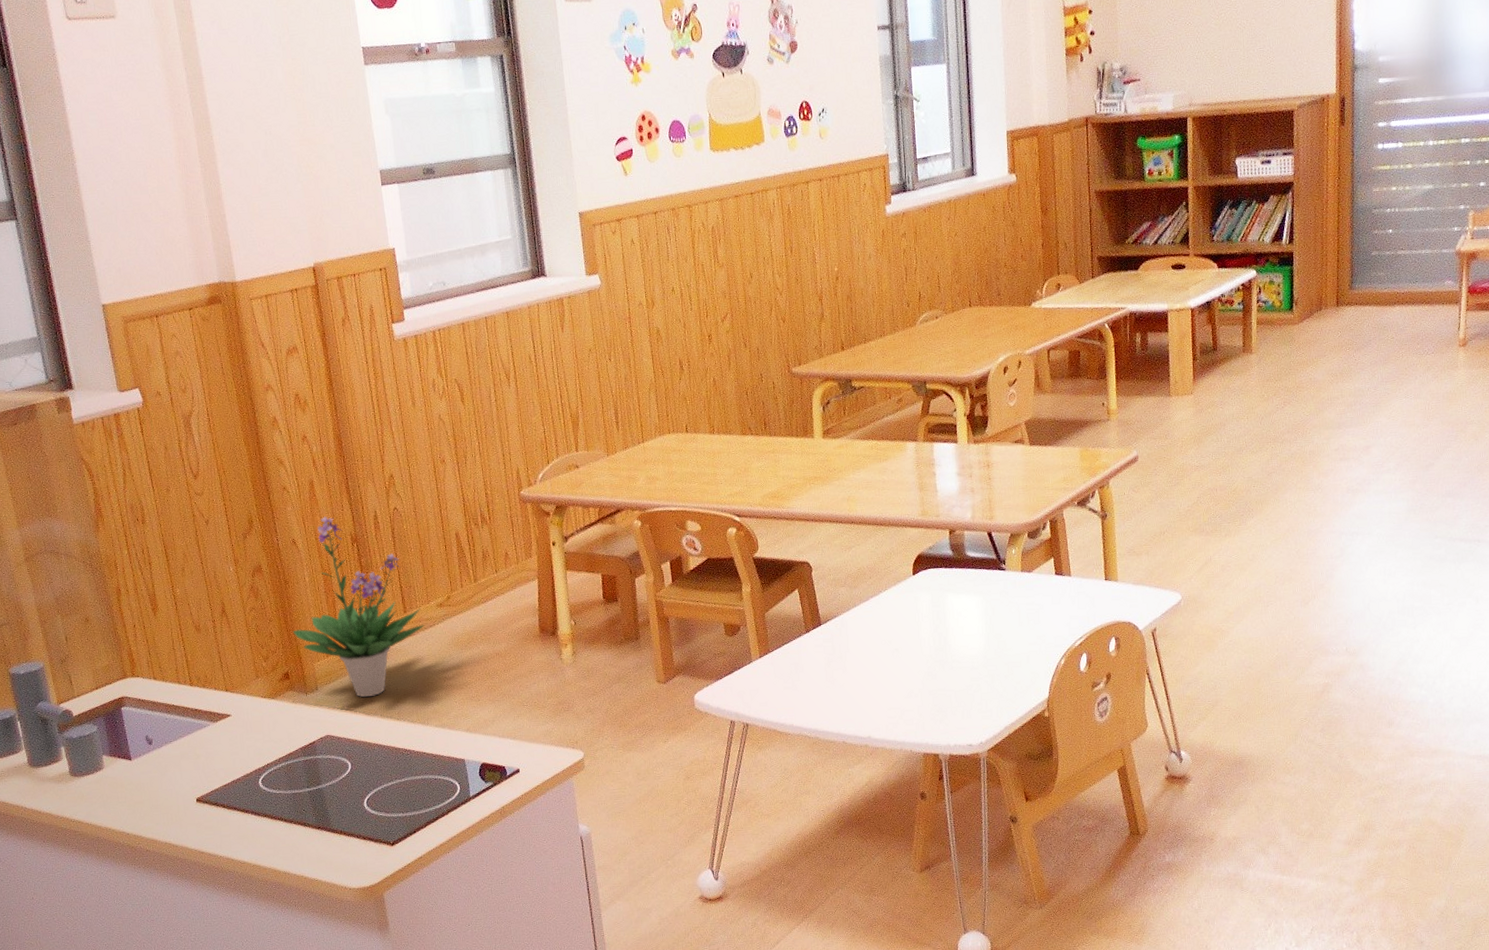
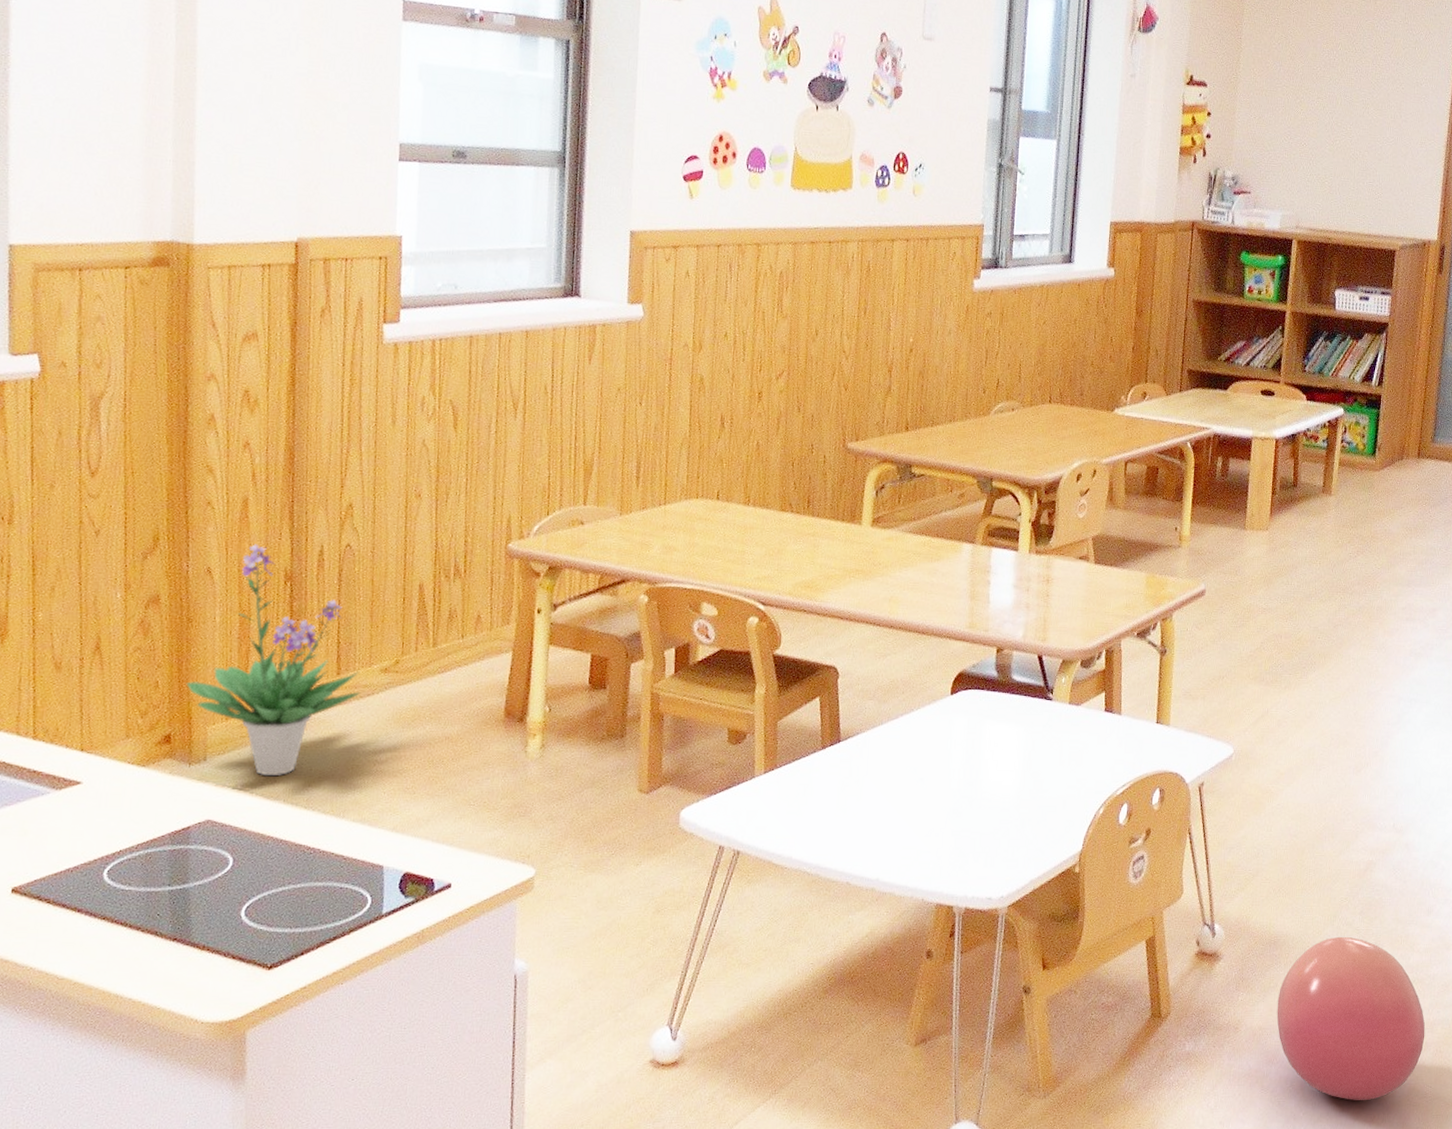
ball: none [1248,752,1397,895] -> present [1277,936,1426,1100]

